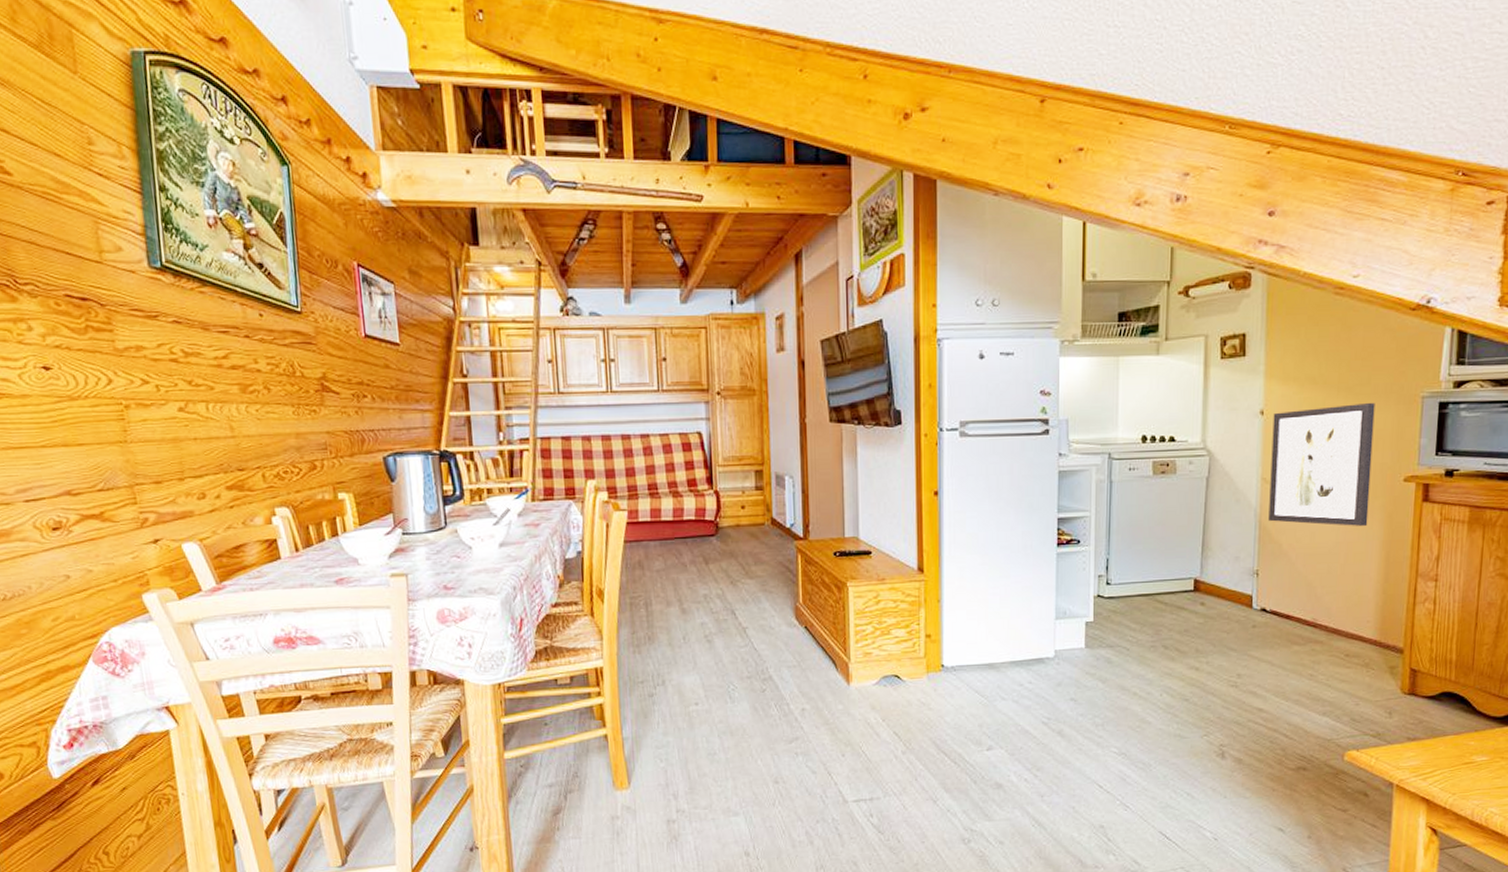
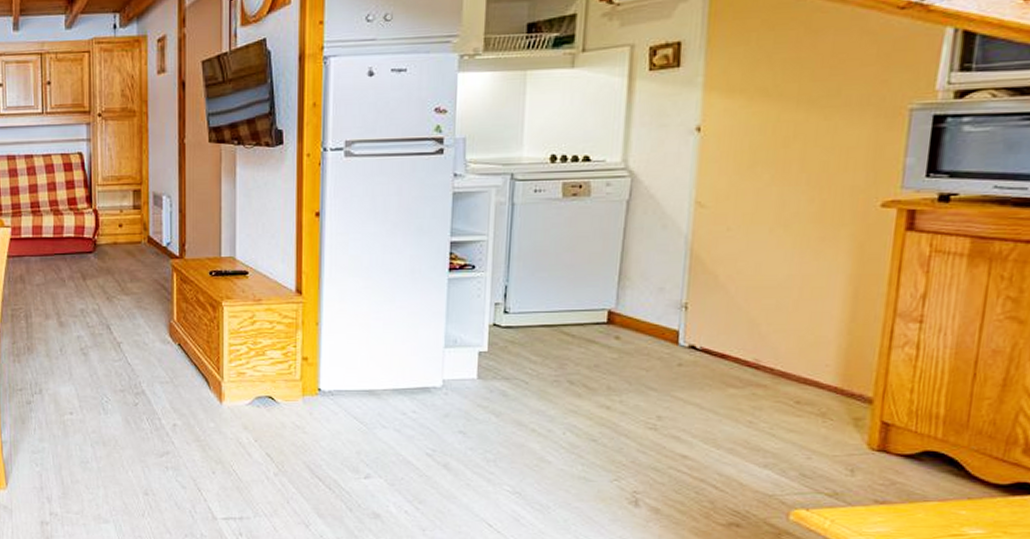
wall art: present [1268,403,1375,526] -> none [702,117,846,257]

